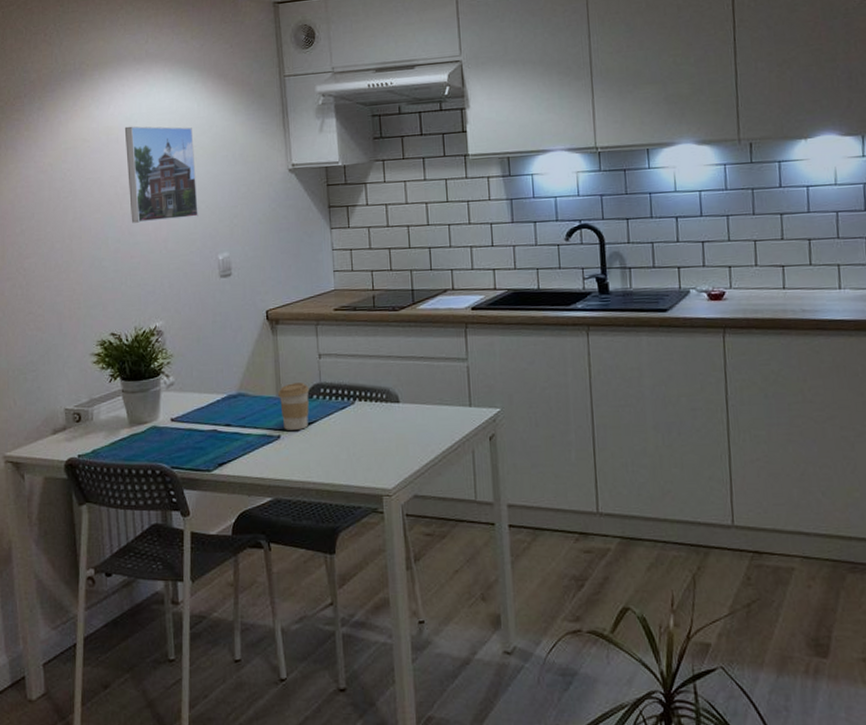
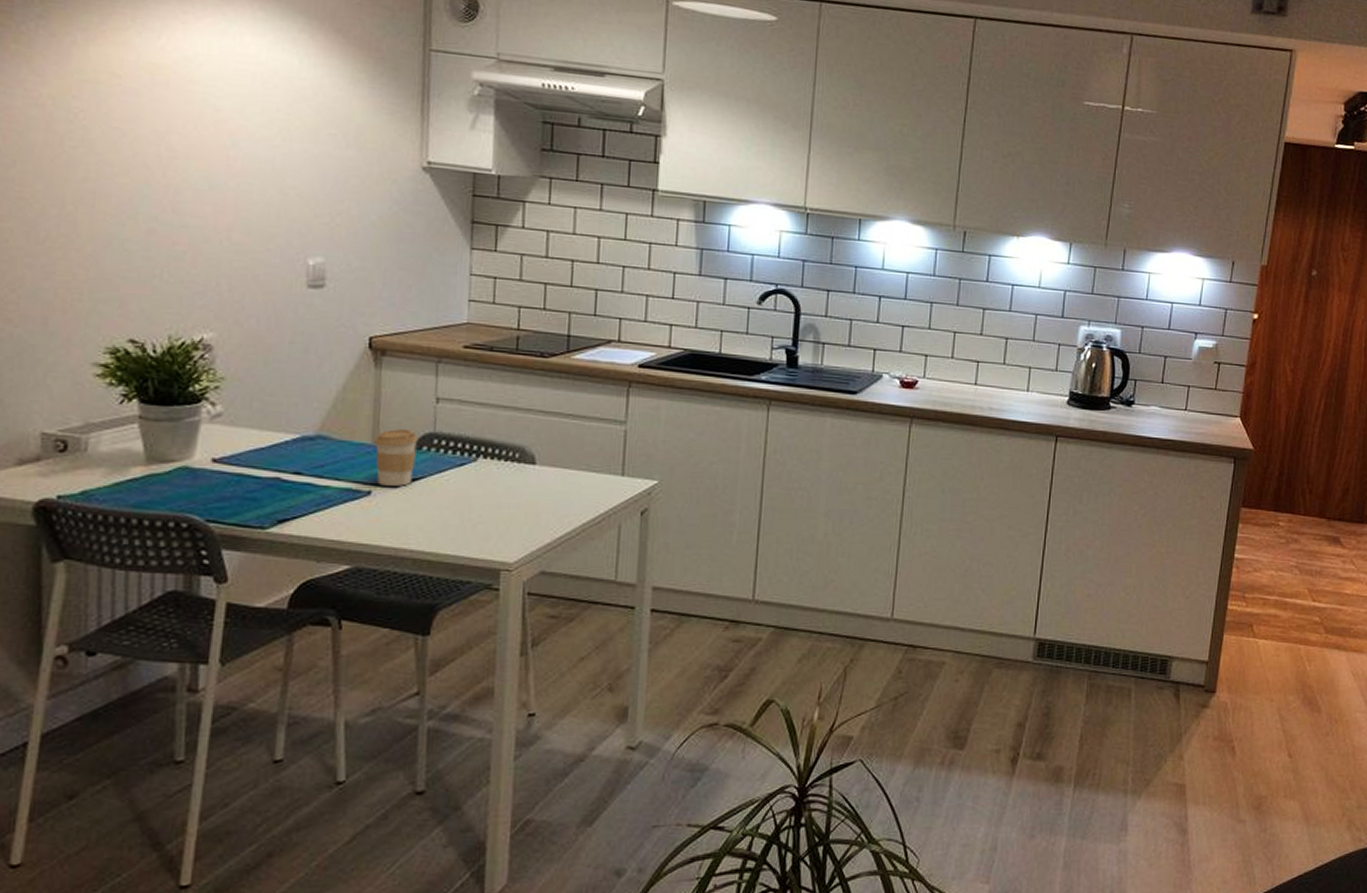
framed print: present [124,126,198,223] -> none [178,68,288,205]

